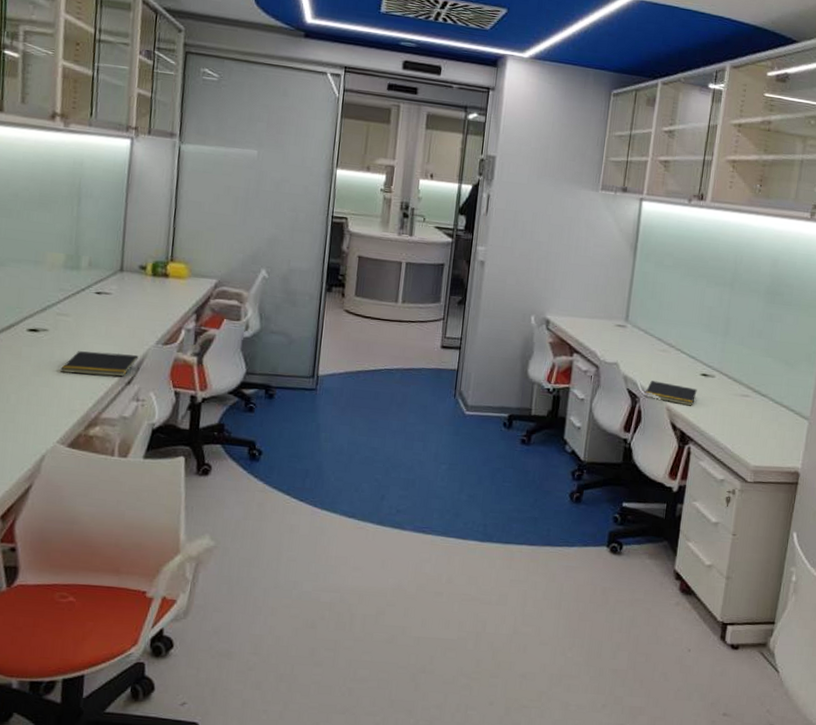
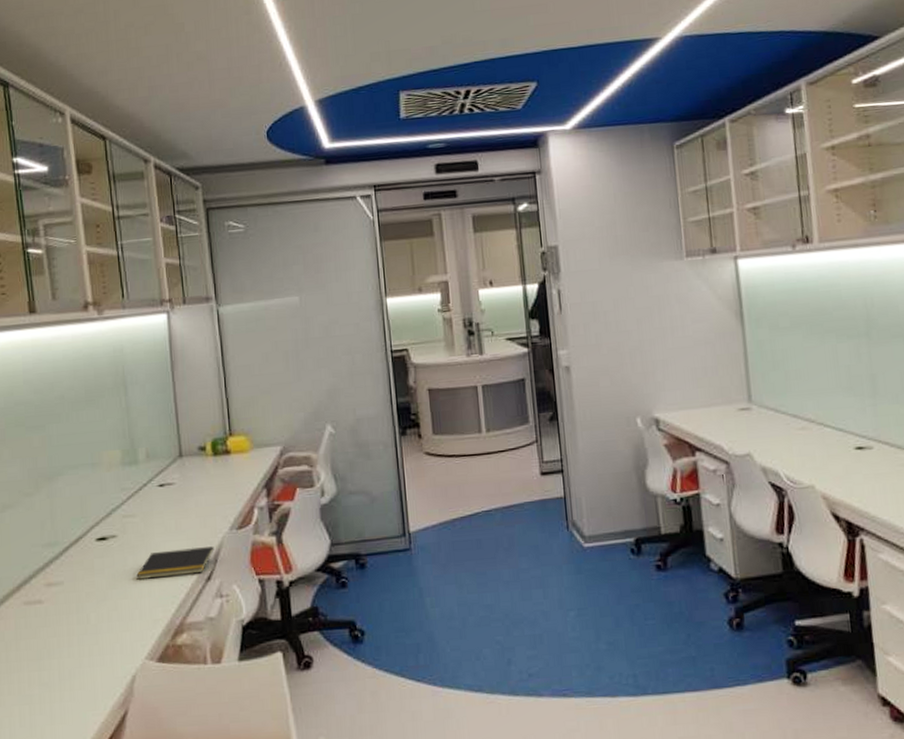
notepad: present [644,381,697,406] -> none [791,466,856,489]

